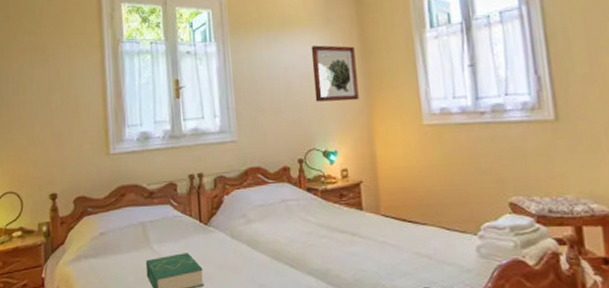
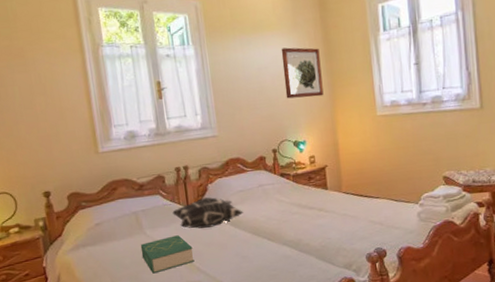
decorative pillow: none [183,211,263,247] -> present [172,197,244,229]

